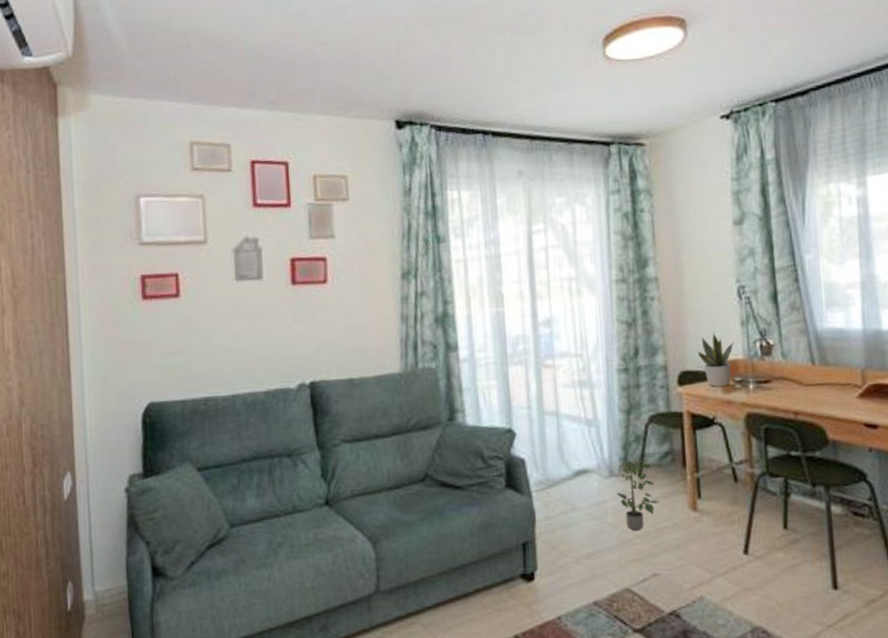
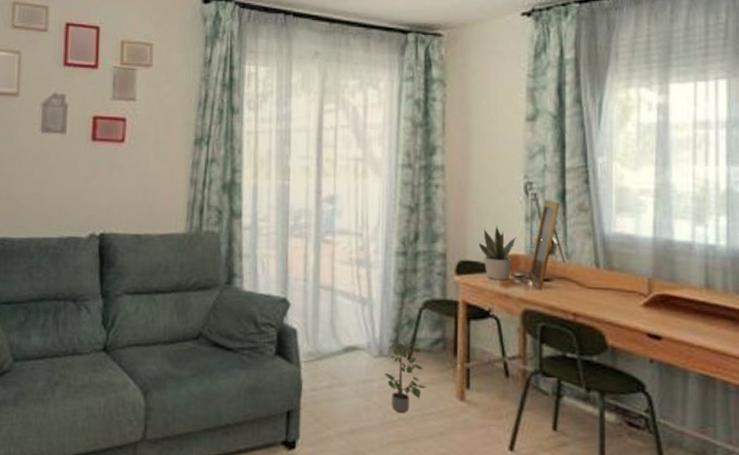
picture frame: none [748,302,783,393] -> present [528,199,566,291]

